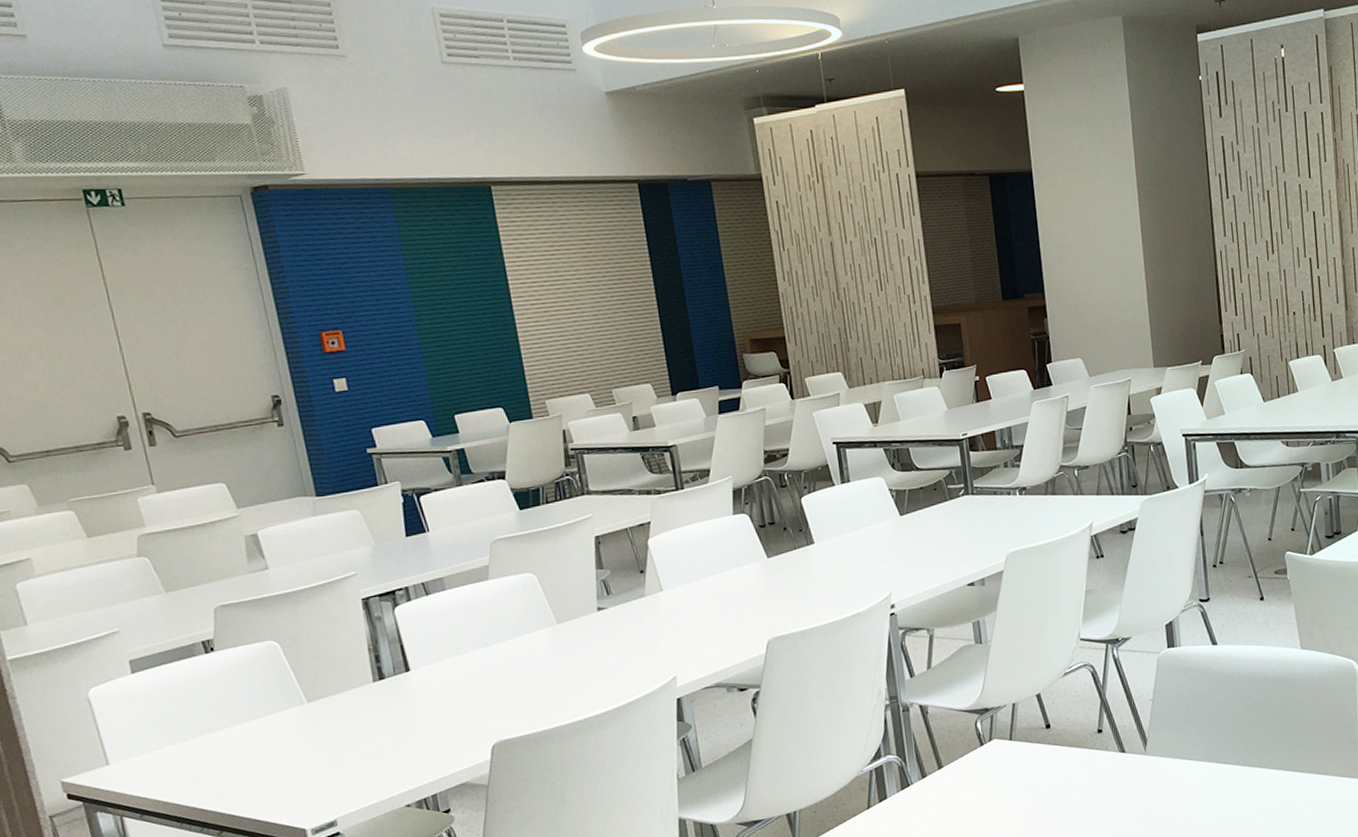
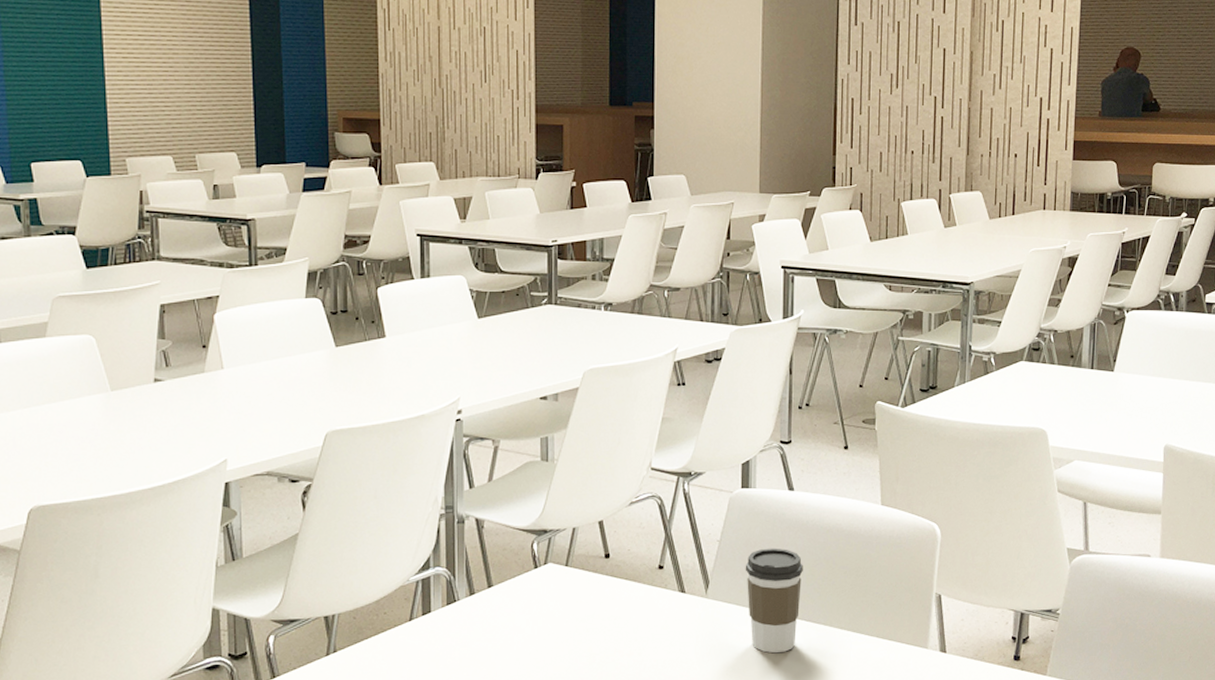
coffee cup: none [1179,700,1235,800] -> present [745,548,803,654]

